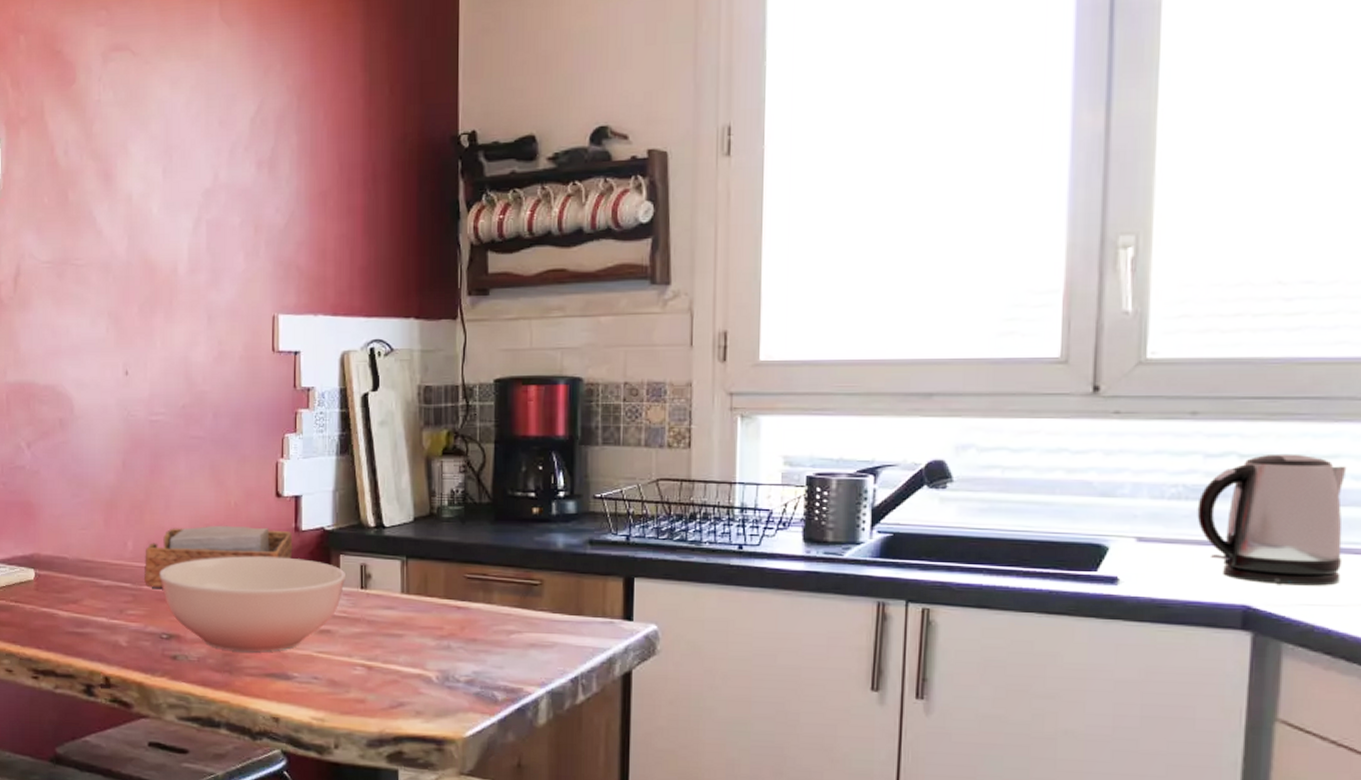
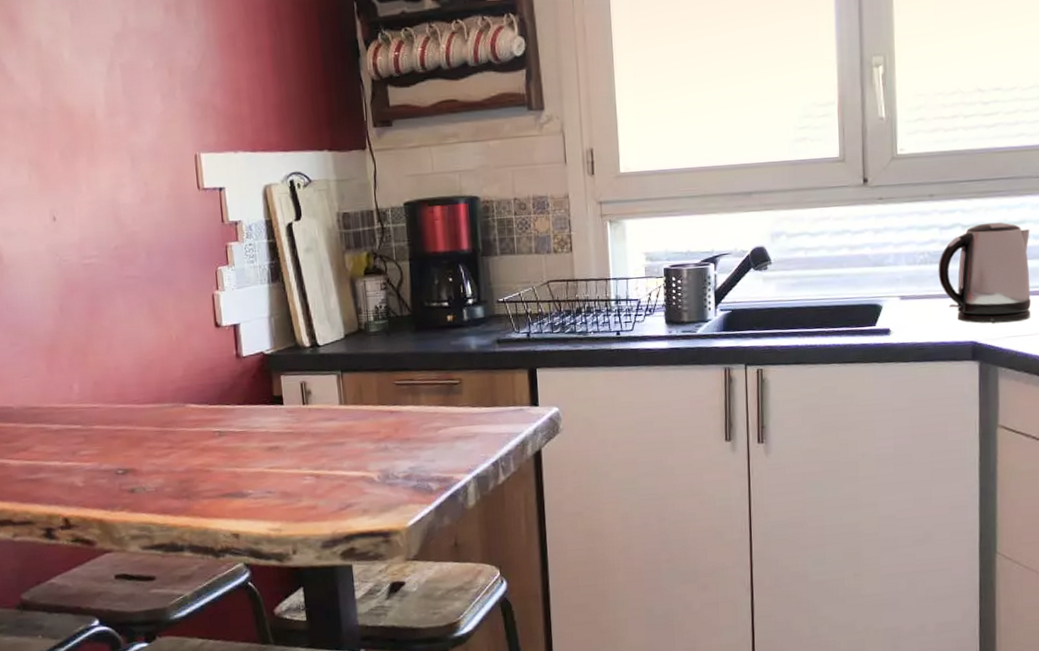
napkin holder: present [145,525,293,588] -> none [92,357,237,426]
bowl: present [159,556,347,652] -> none [108,383,289,477]

